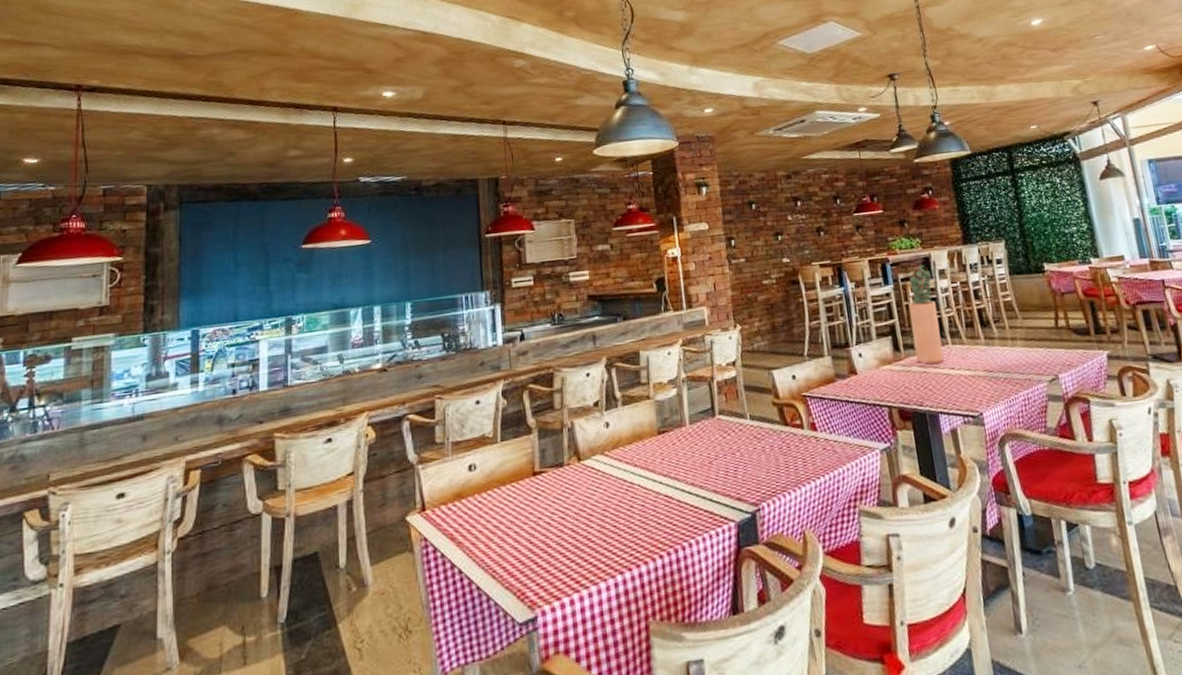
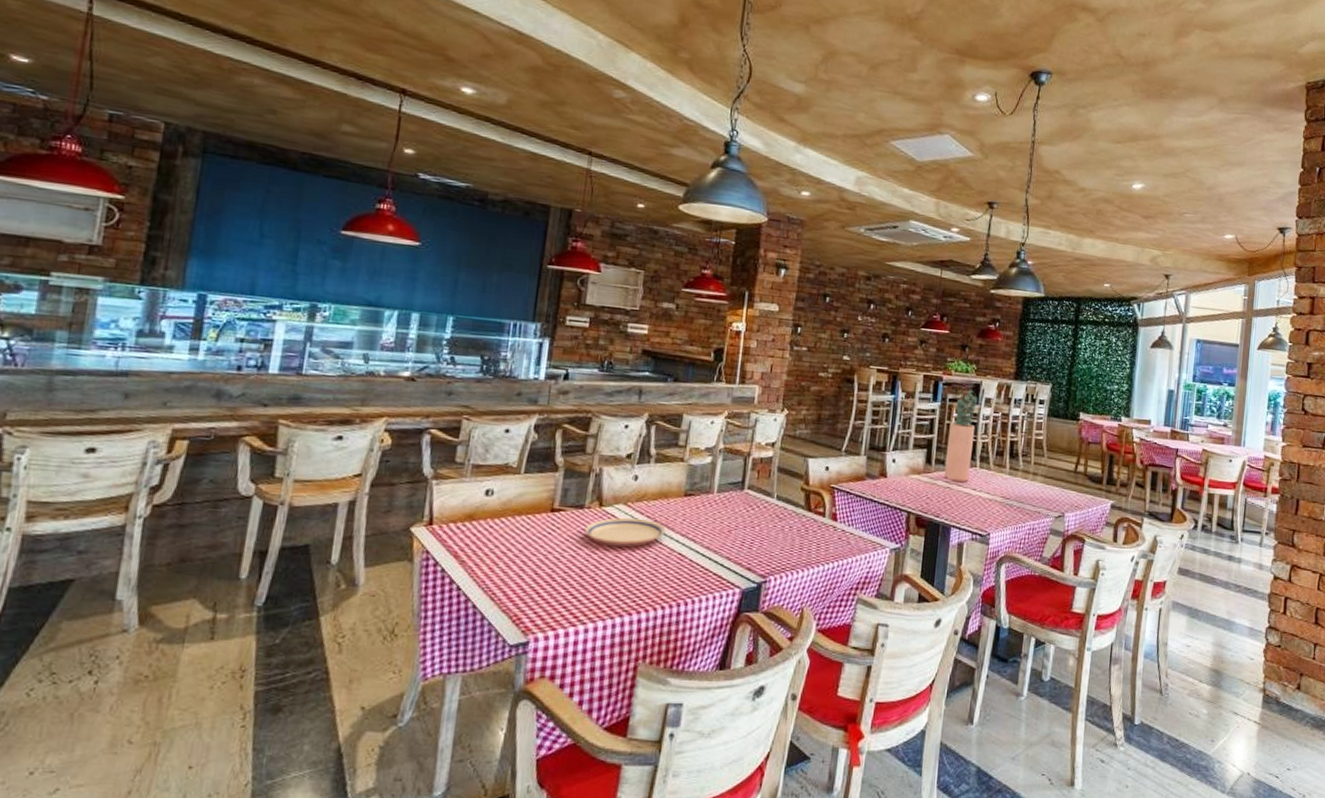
plate: none [569,465,647,501] -> present [585,517,666,548]

